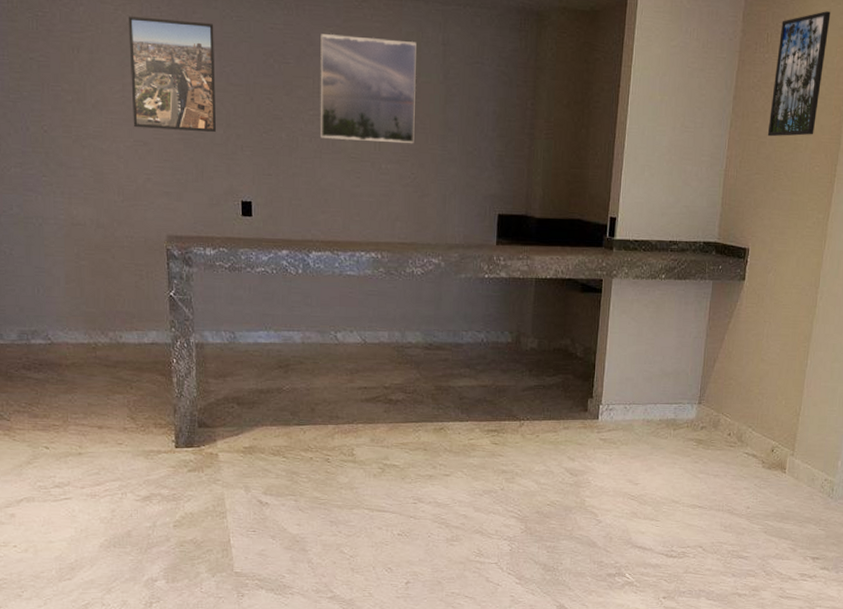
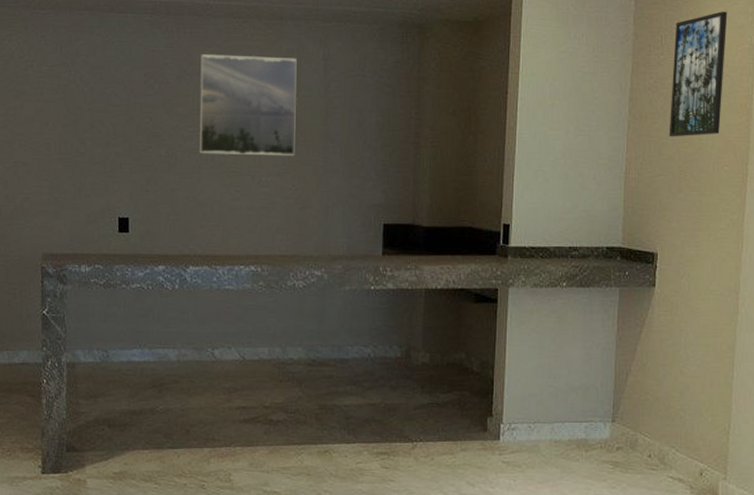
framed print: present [129,16,217,132] -> none [14,45,97,151]

